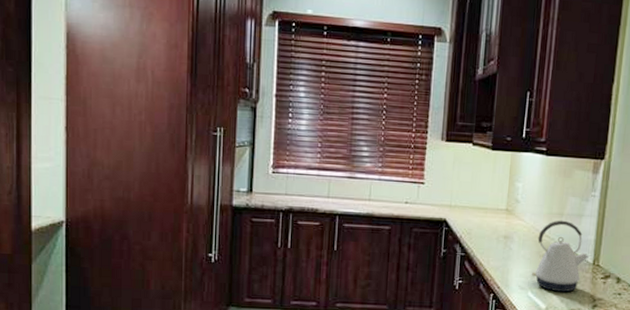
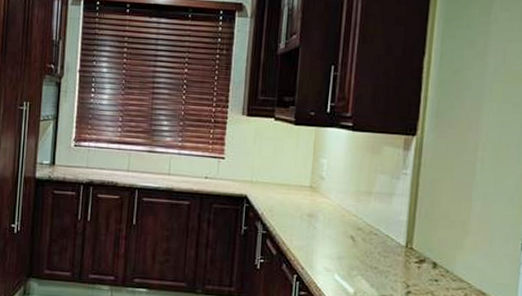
kettle: present [531,220,589,292] -> none [337,198,401,276]

